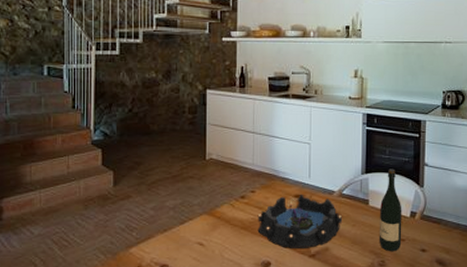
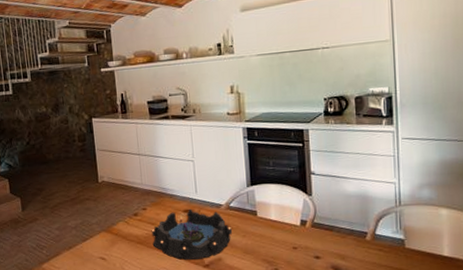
wine bottle: present [380,168,402,252] -> none [269,179,294,260]

